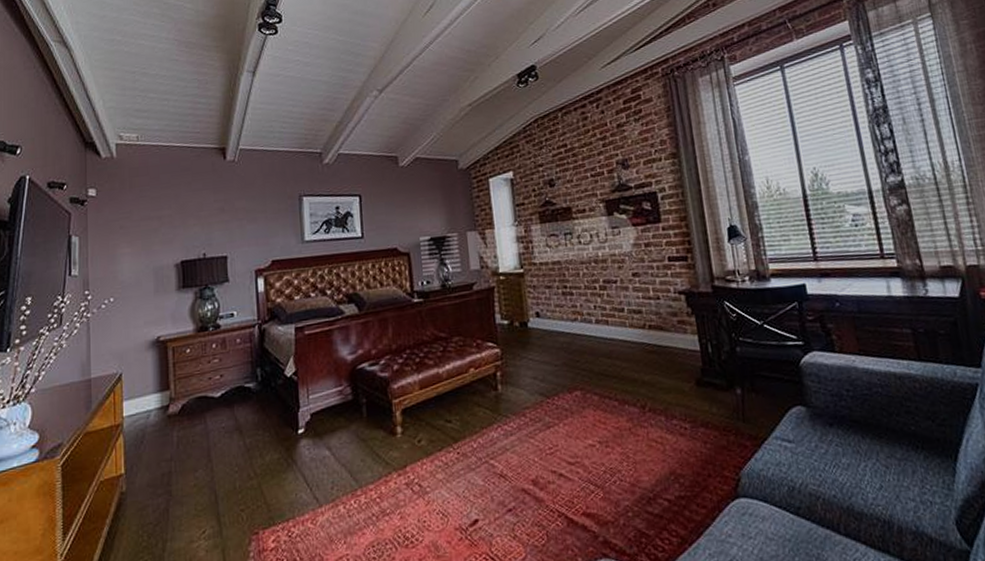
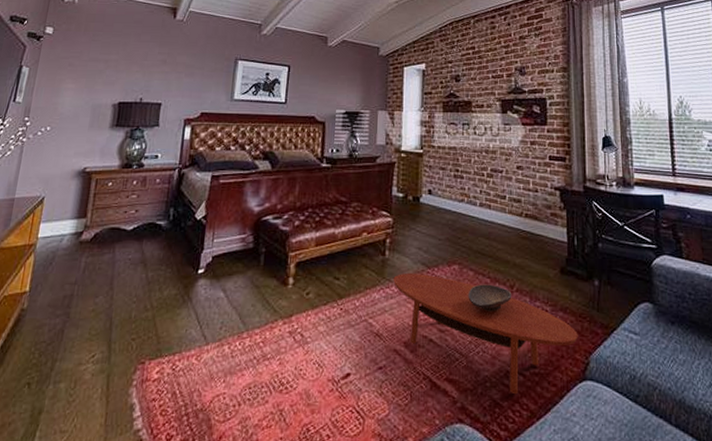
coffee table: none [510,405,725,522] -> present [393,274,578,395]
decorative bowl: none [595,407,645,437] -> present [468,284,512,311]

